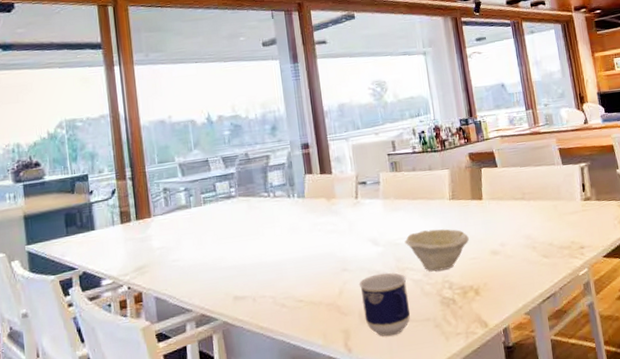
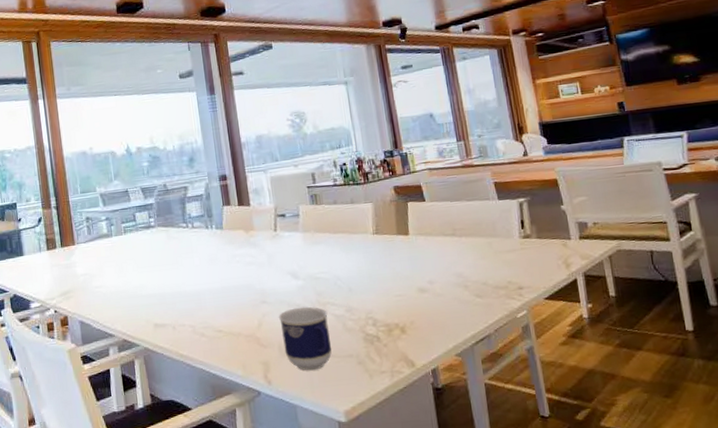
bowl: present [404,229,469,272] -> none [325,264,394,308]

